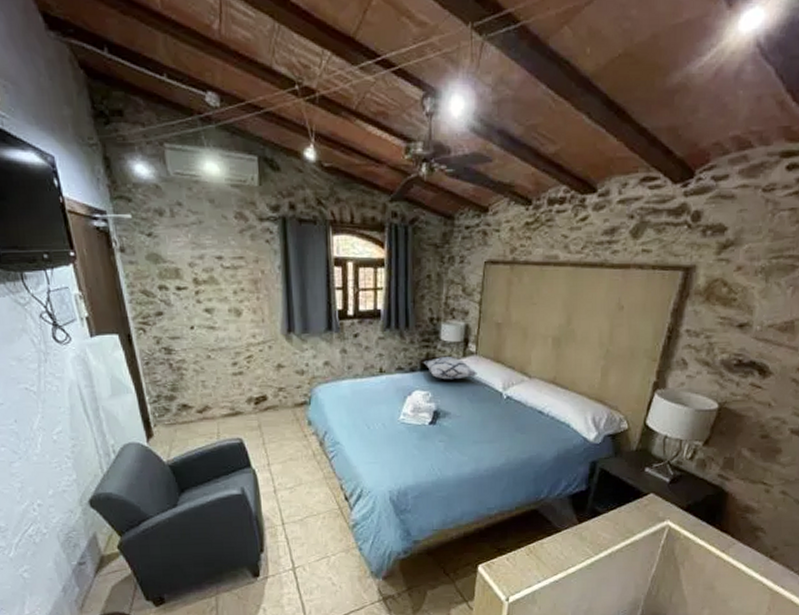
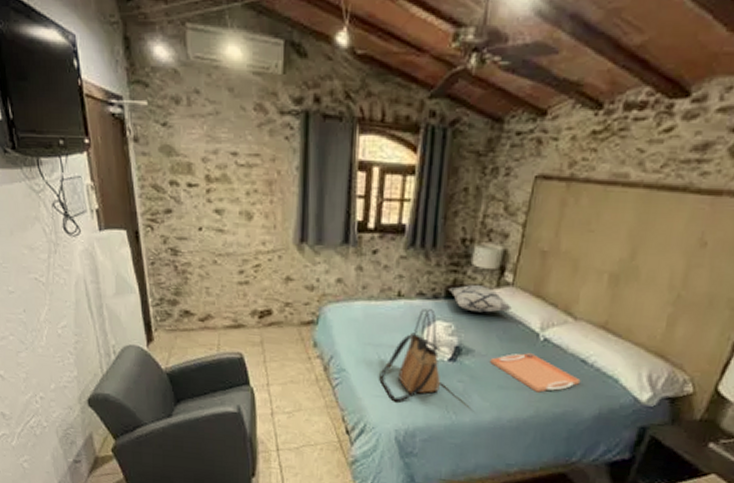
tote bag: none [370,381,424,466] -> present [379,309,442,403]
serving tray: none [464,410,540,443] -> present [490,353,581,393]

